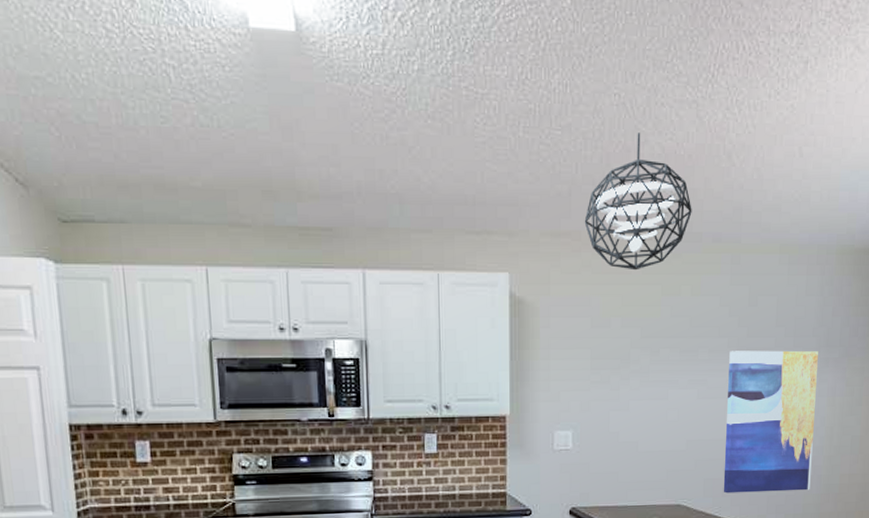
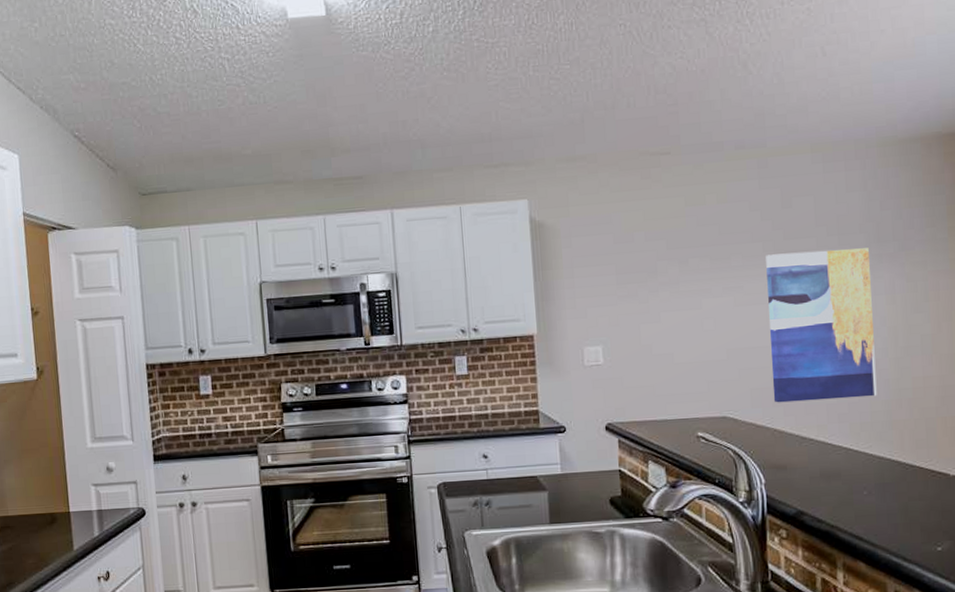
pendant light: present [584,133,692,271] -> none [599,56,710,185]

